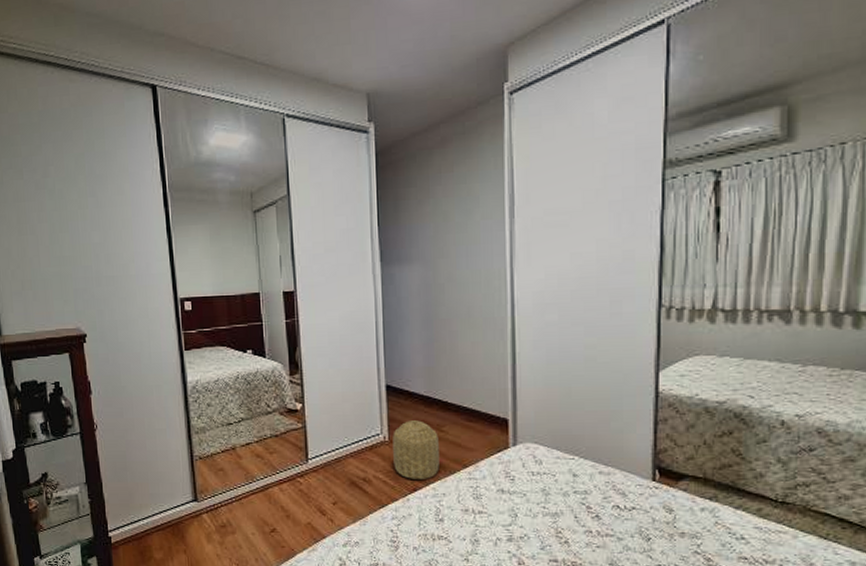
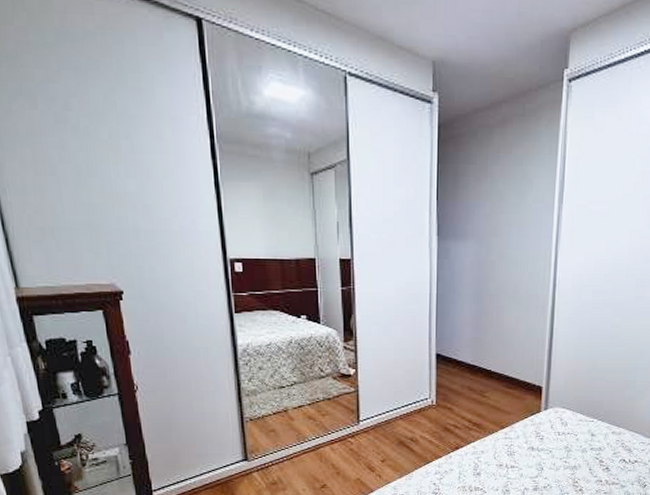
basket: present [393,420,439,479] -> none [439,387,481,439]

